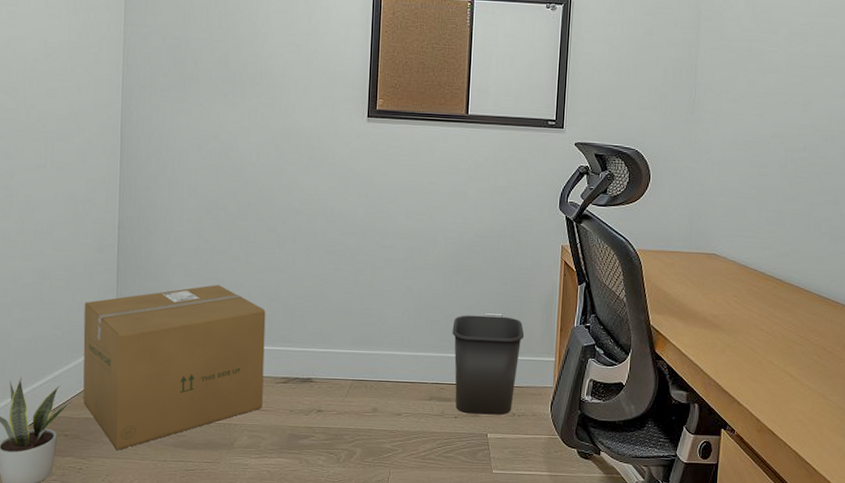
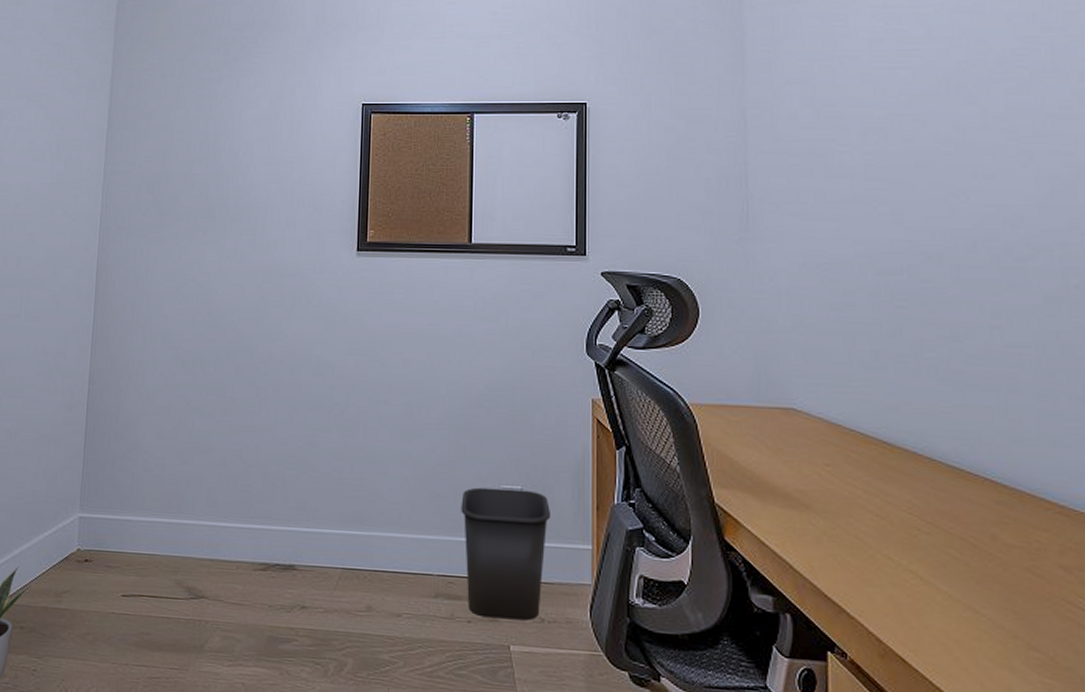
box: present [83,285,266,450] -> none [42,448,243,649]

